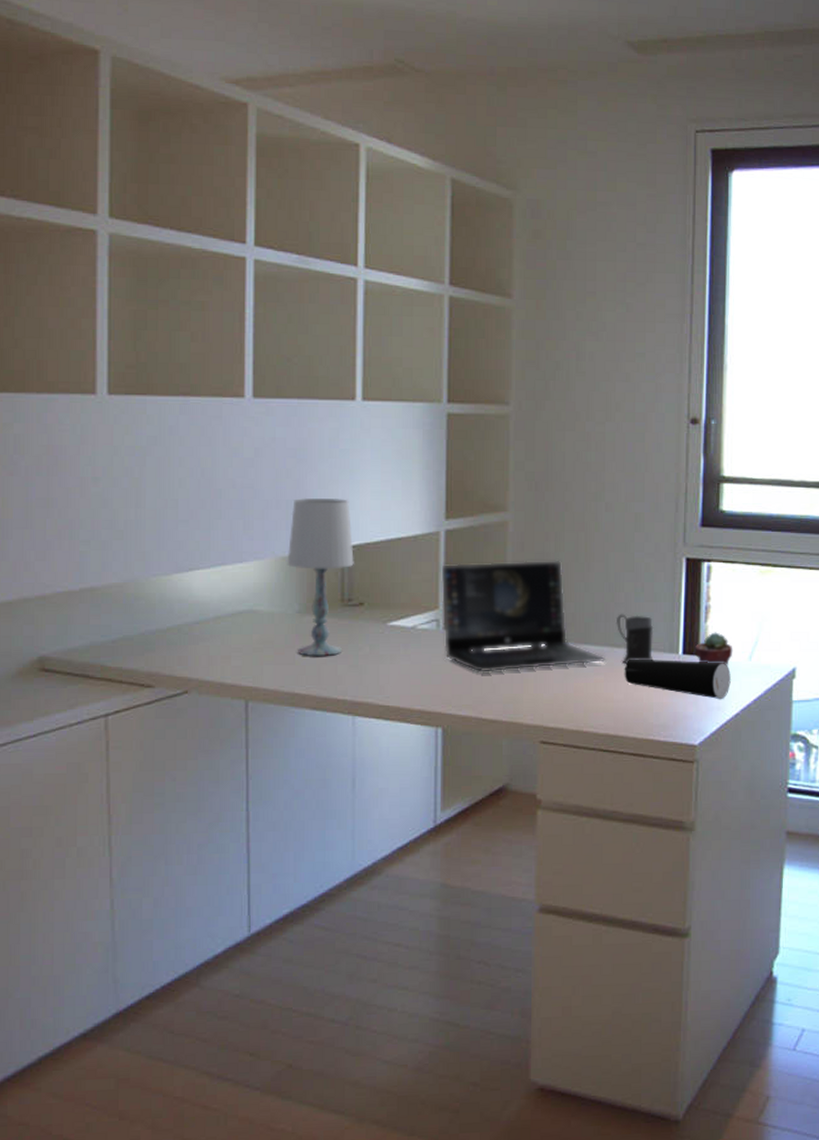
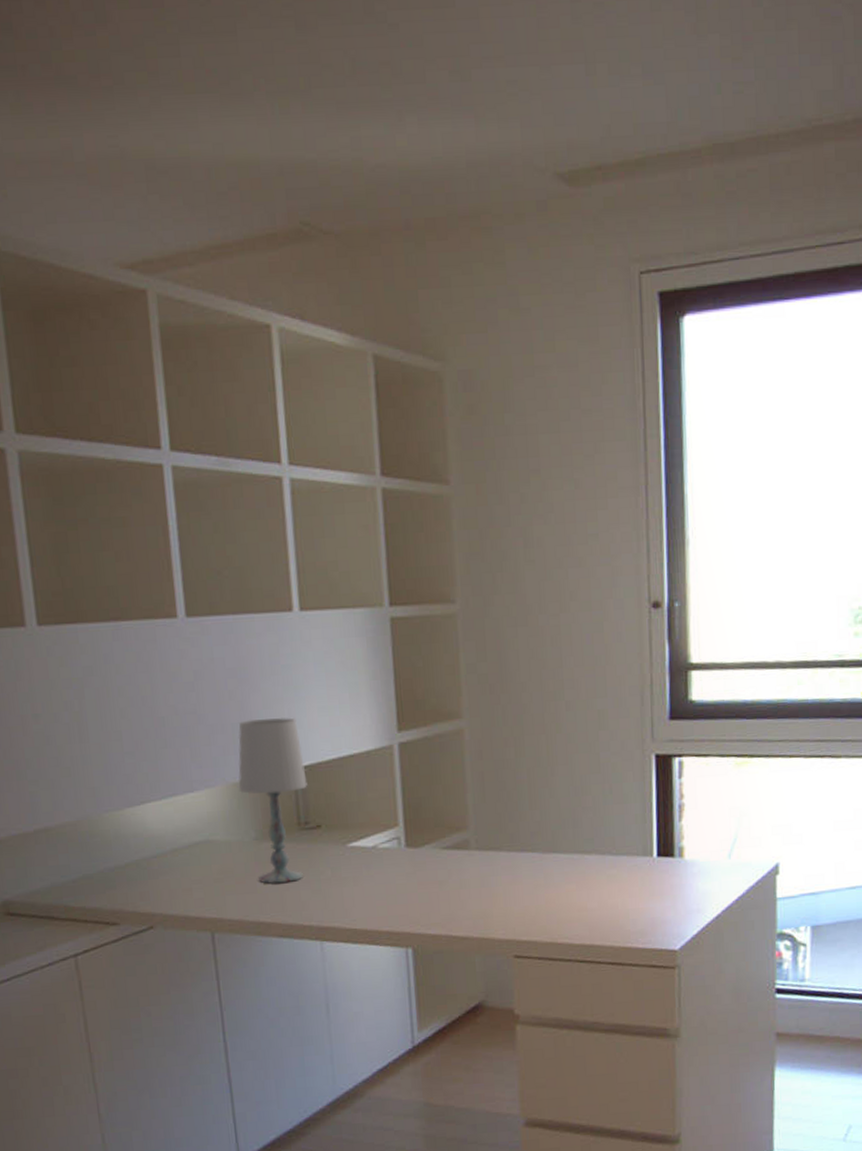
laptop: present [440,560,605,673] -> none [396,766,576,889]
mug: present [615,614,654,664] -> none [584,818,627,871]
speaker: present [624,659,731,699] -> none [596,862,710,901]
potted succulent: present [694,632,733,667] -> none [669,831,711,867]

